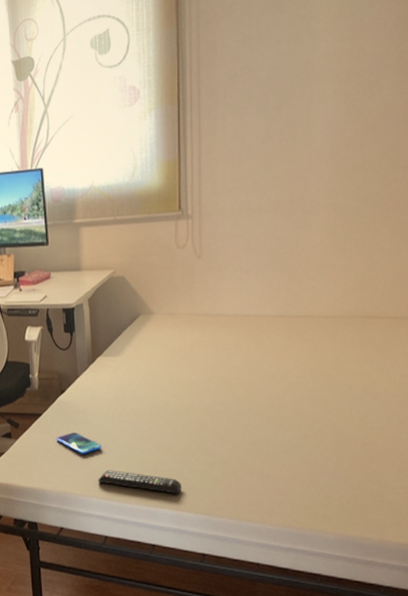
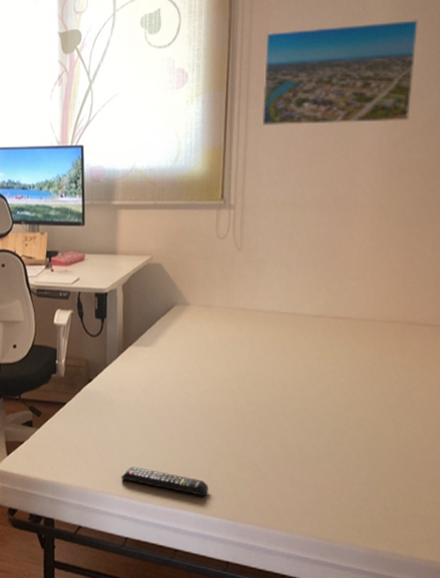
smartphone: present [56,433,102,454] -> none [80,425,128,448]
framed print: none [213,16,366,135] -> present [262,19,419,127]

